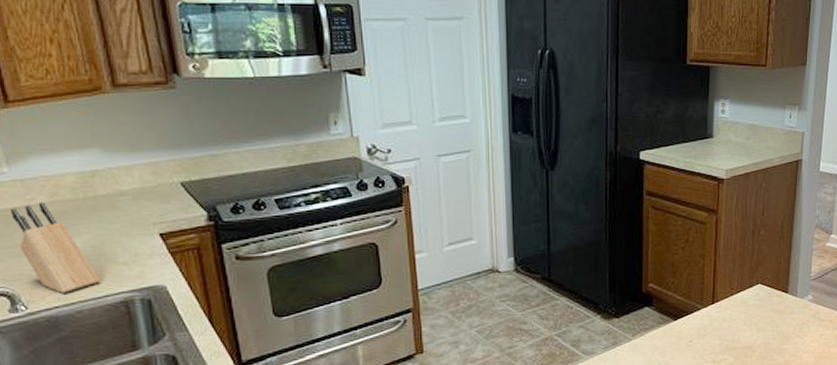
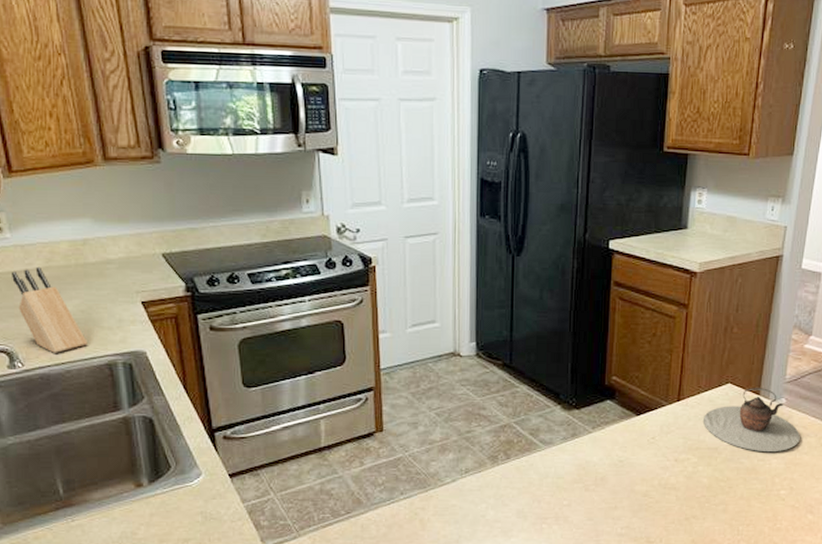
teapot: none [737,286,827,348] -> present [704,388,800,451]

